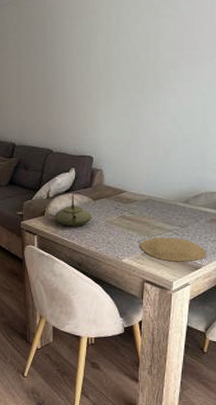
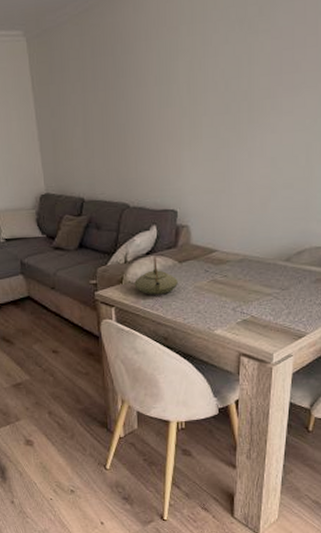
plate: present [140,238,207,262] -> none [235,302,311,331]

